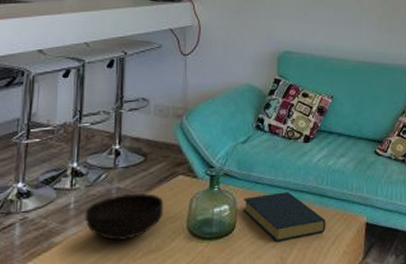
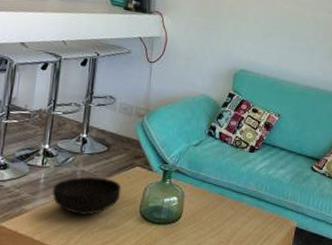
hardback book: present [242,192,326,242] -> none [189,192,261,233]

